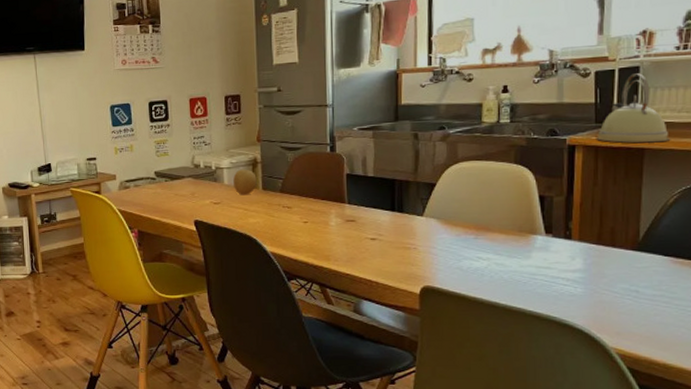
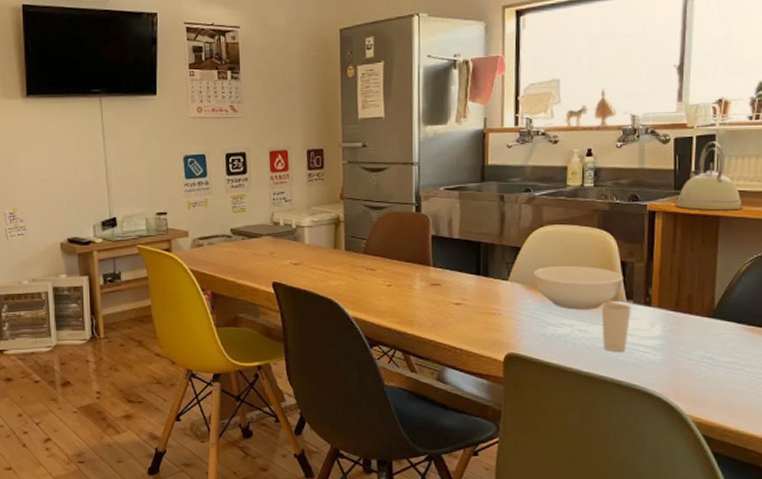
fruit: present [233,169,257,196] -> none [315,228,339,256]
bowl: none [448,200,542,244] -> present [533,265,624,310]
cup: none [519,236,550,284] -> present [601,303,631,352]

